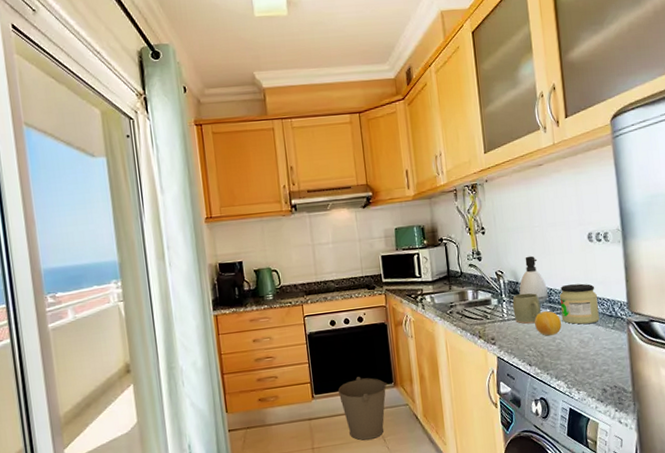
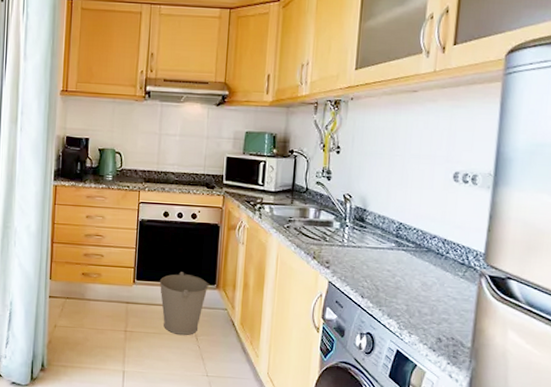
mug: present [512,293,542,324] -> none [355,221,387,256]
soap dispenser: present [519,255,548,304] -> none [365,184,397,237]
fruit: present [534,311,561,336] -> none [376,245,405,272]
jar: present [559,283,599,325] -> none [406,222,452,268]

